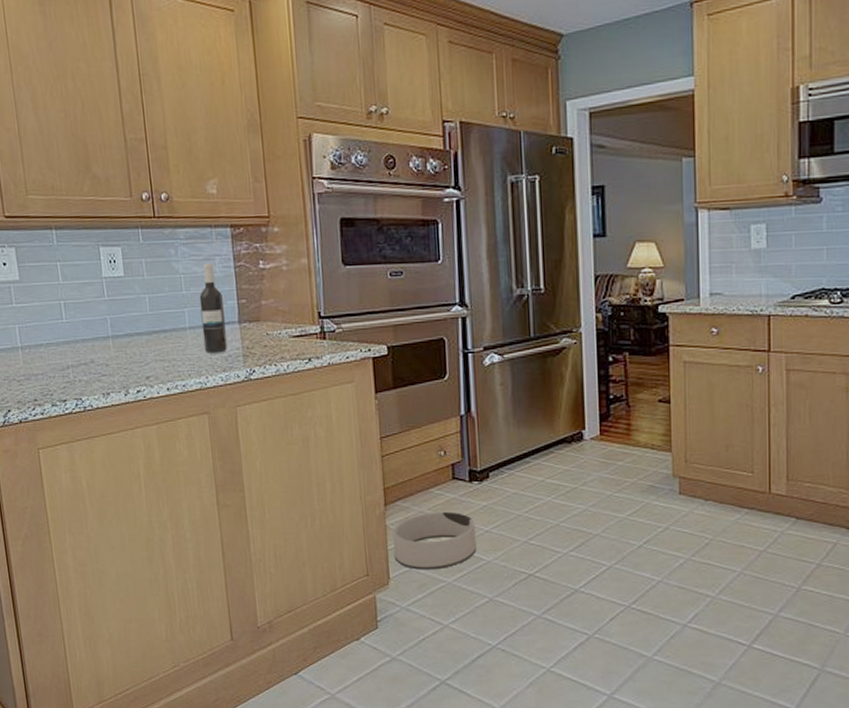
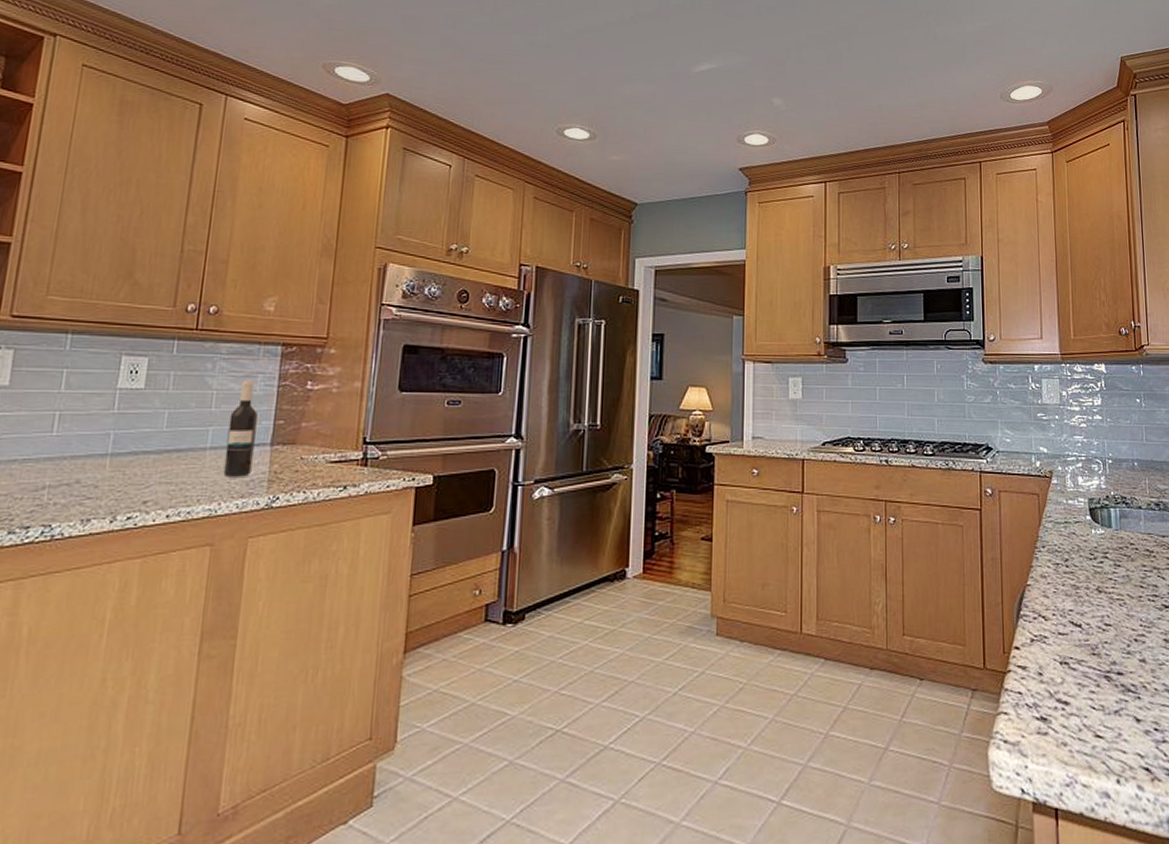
pet bowl: present [392,511,477,570] -> none [406,658,504,730]

